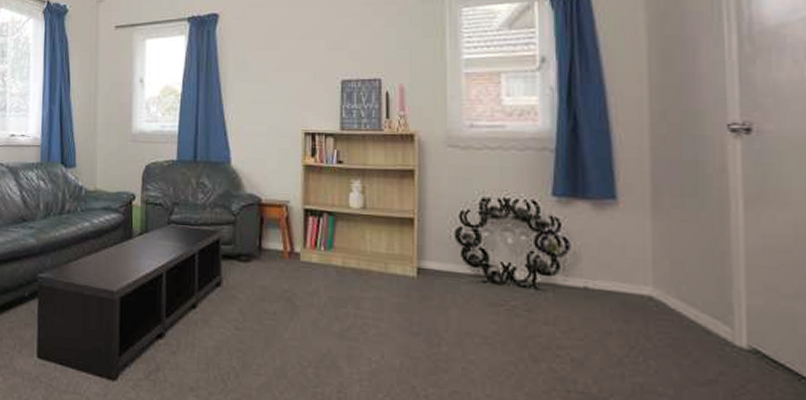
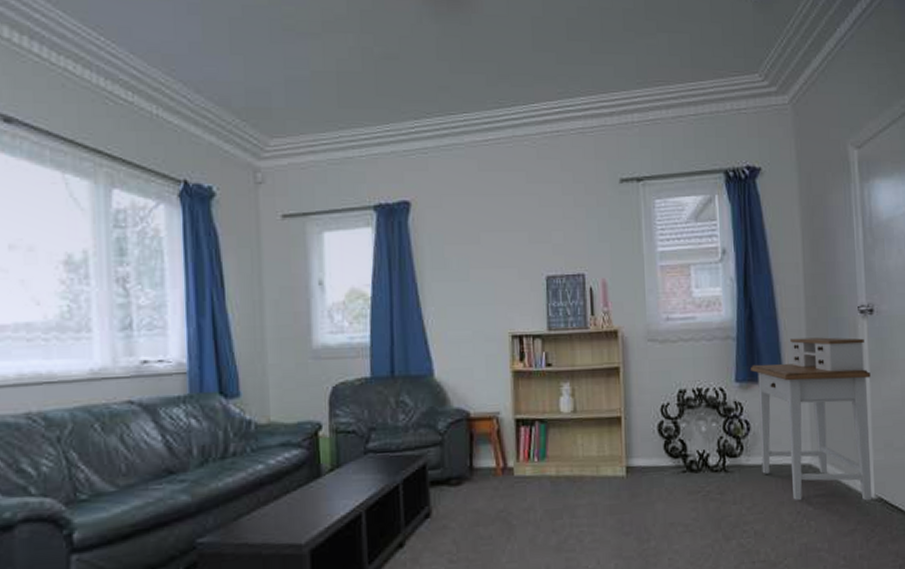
desk: none [573,155,745,351] -> present [751,337,872,501]

